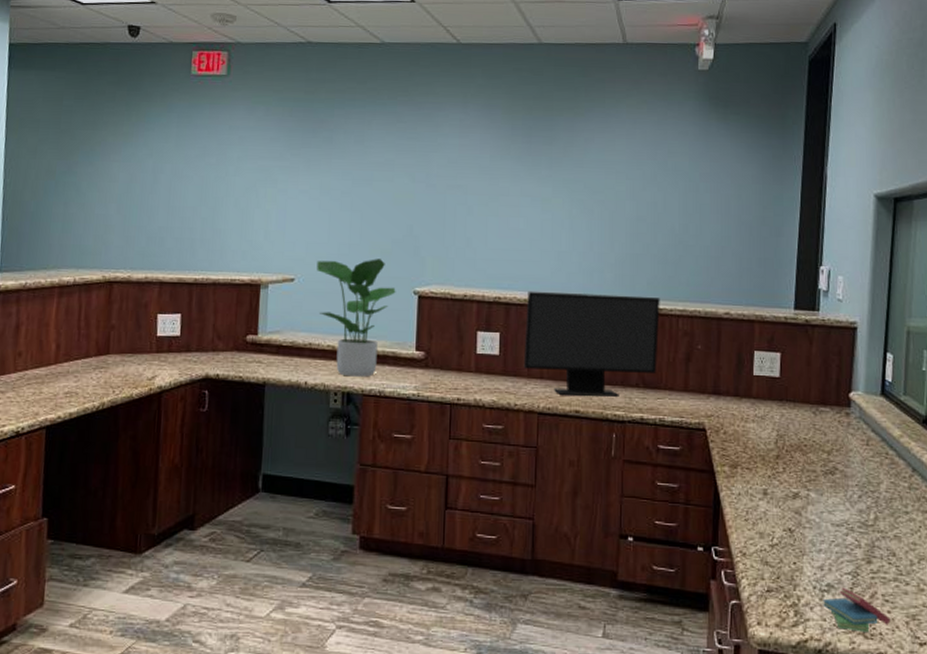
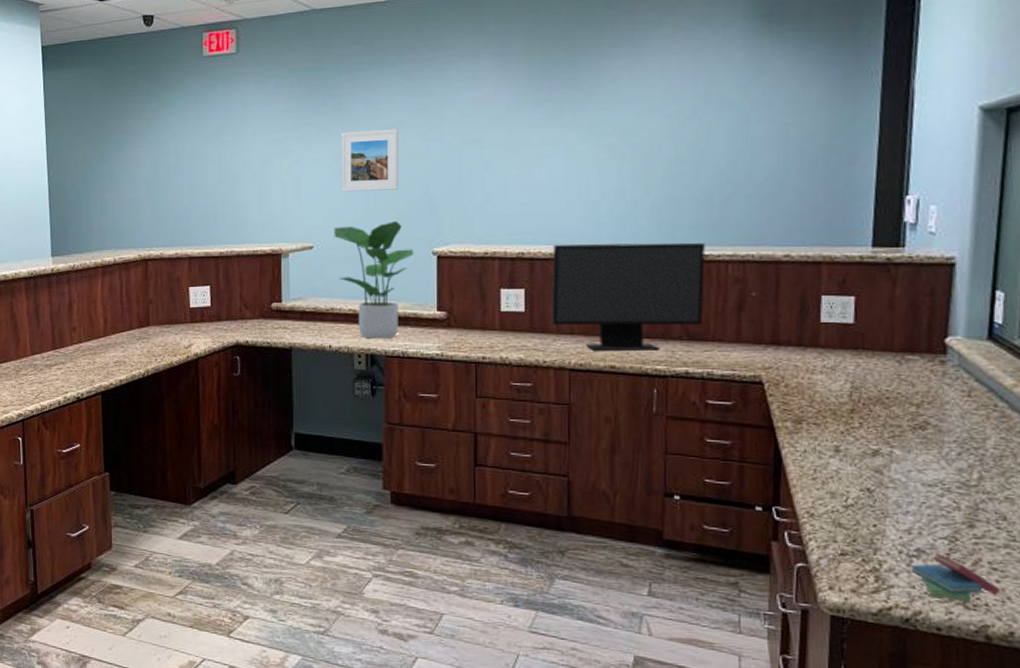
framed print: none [327,166,387,227] -> present [341,129,399,192]

